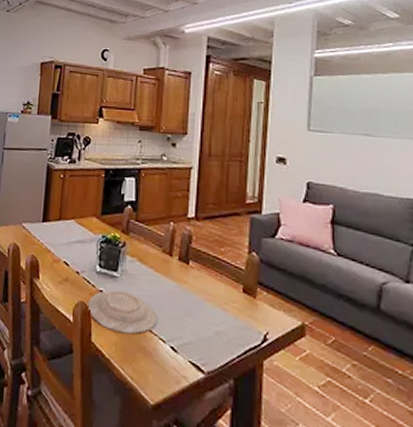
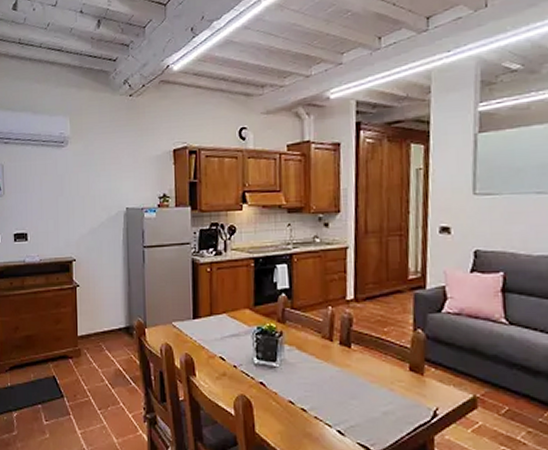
plate: present [88,290,157,335] -> none [249,380,321,422]

